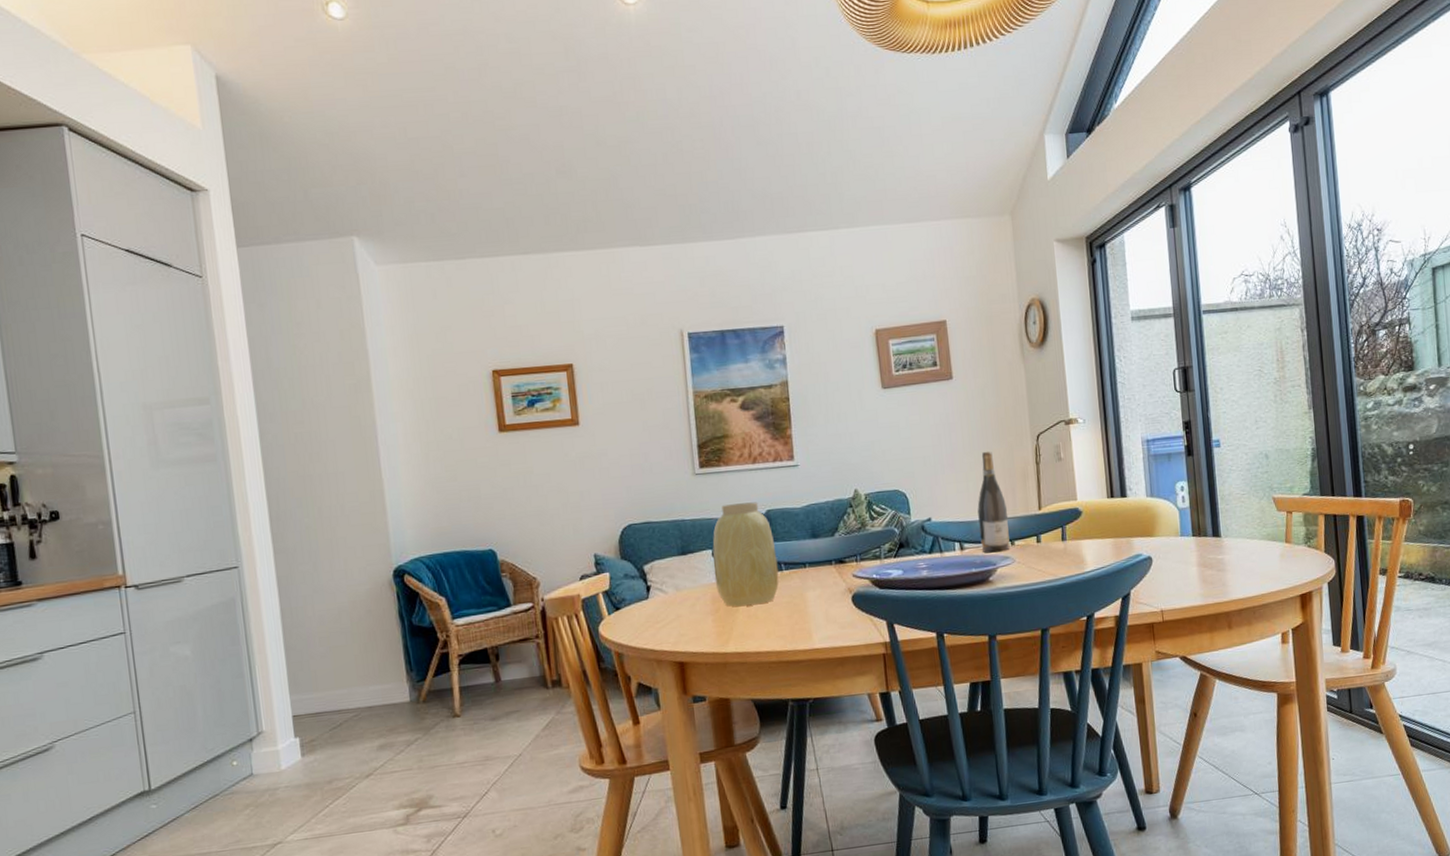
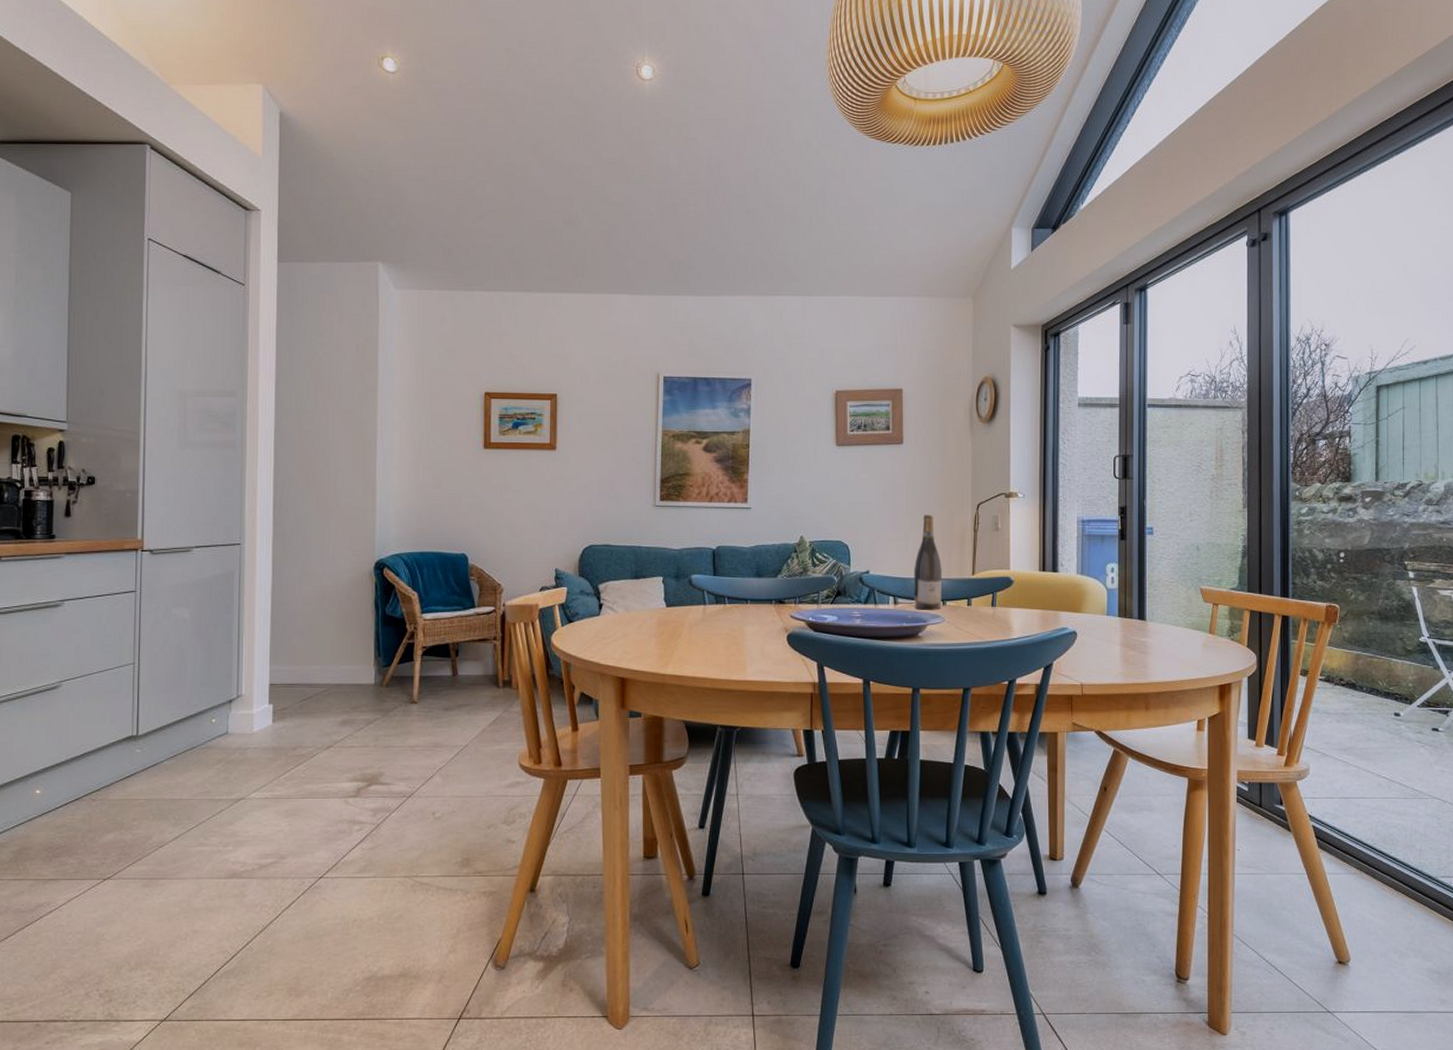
vase: present [712,502,779,607] -> none [662,537,722,633]

